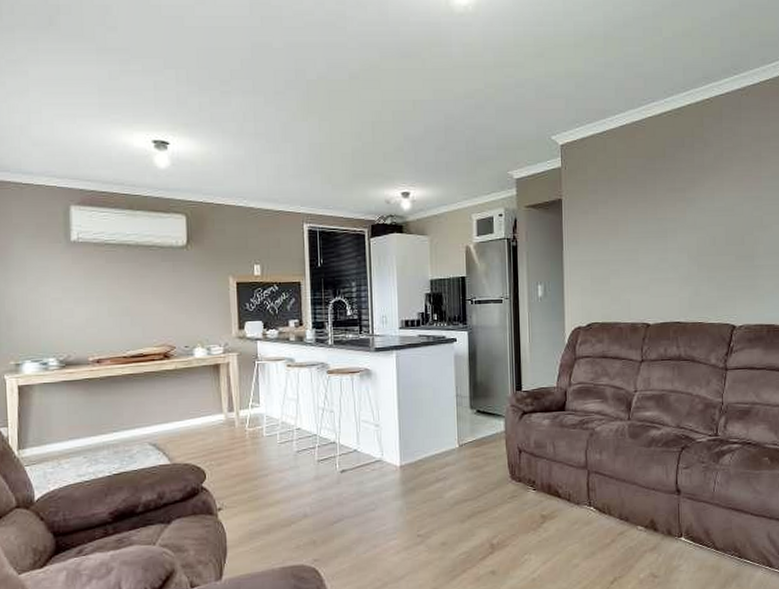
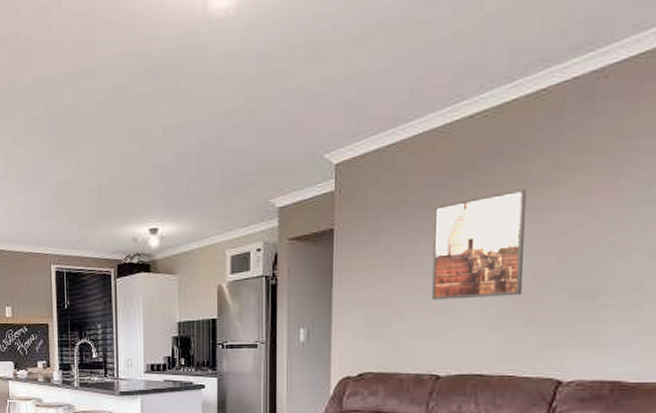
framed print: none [637,173,704,261] -> present [431,188,526,300]

